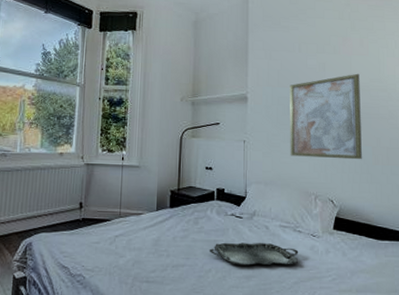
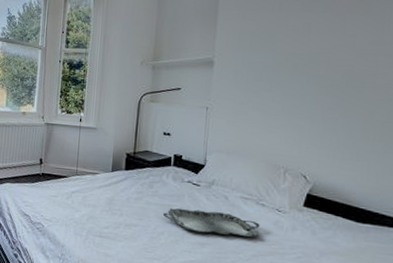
wall art: present [290,73,362,160] -> none [258,34,355,134]

